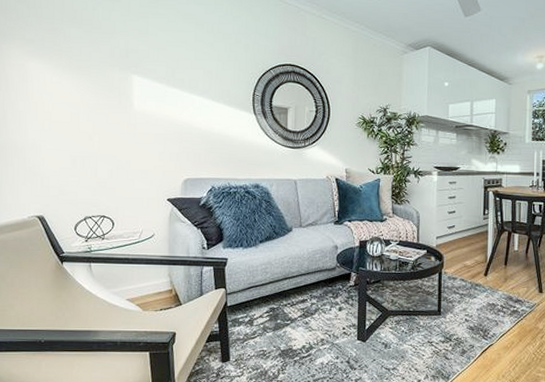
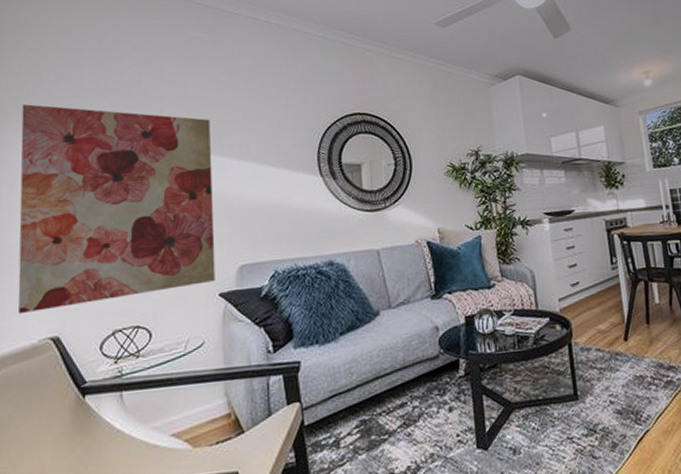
wall art: none [12,25,167,195] -> present [18,104,215,315]

